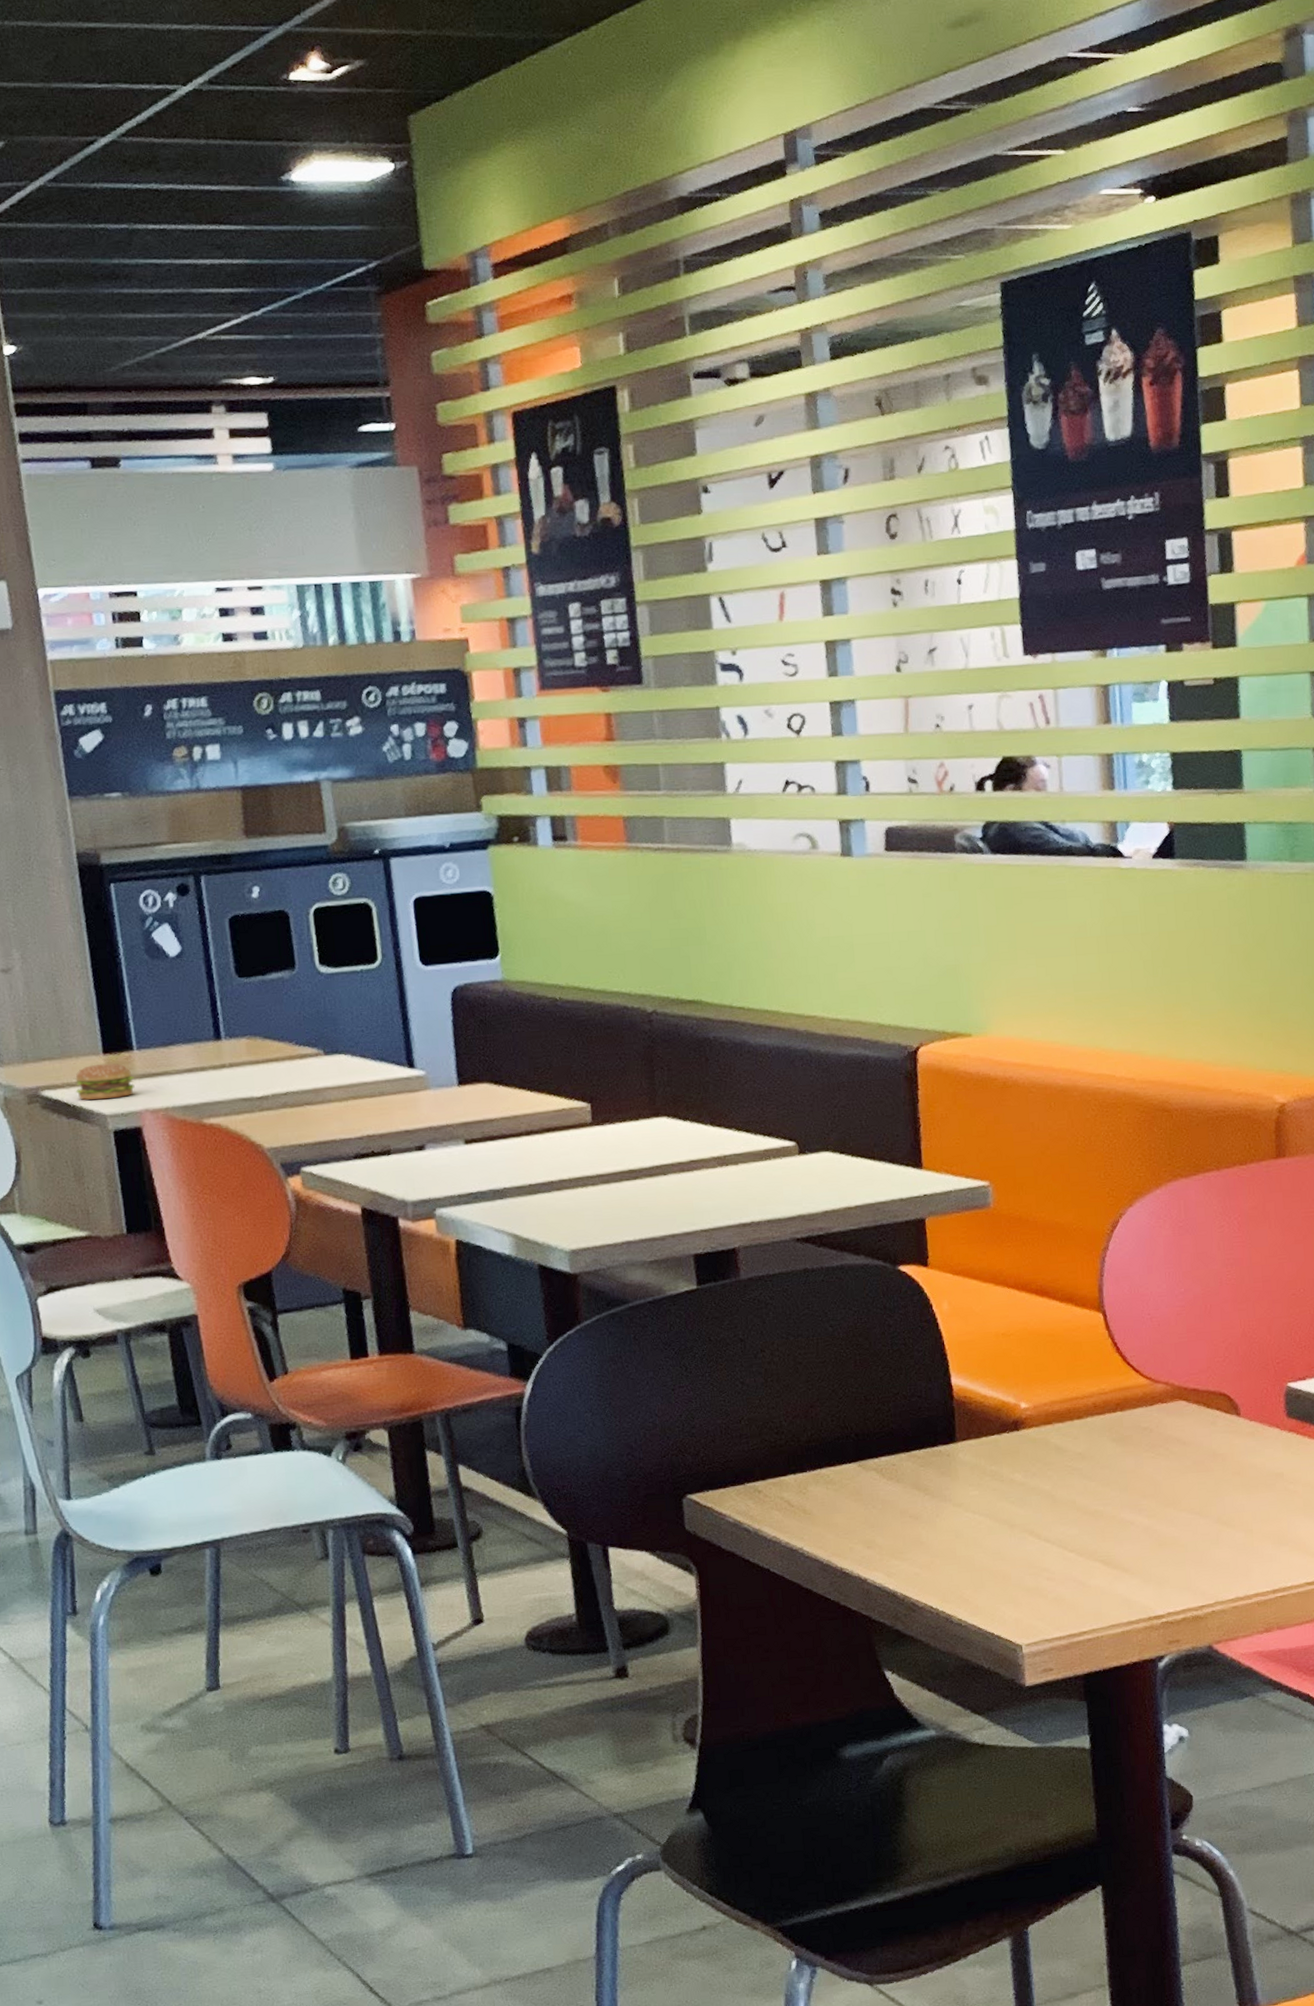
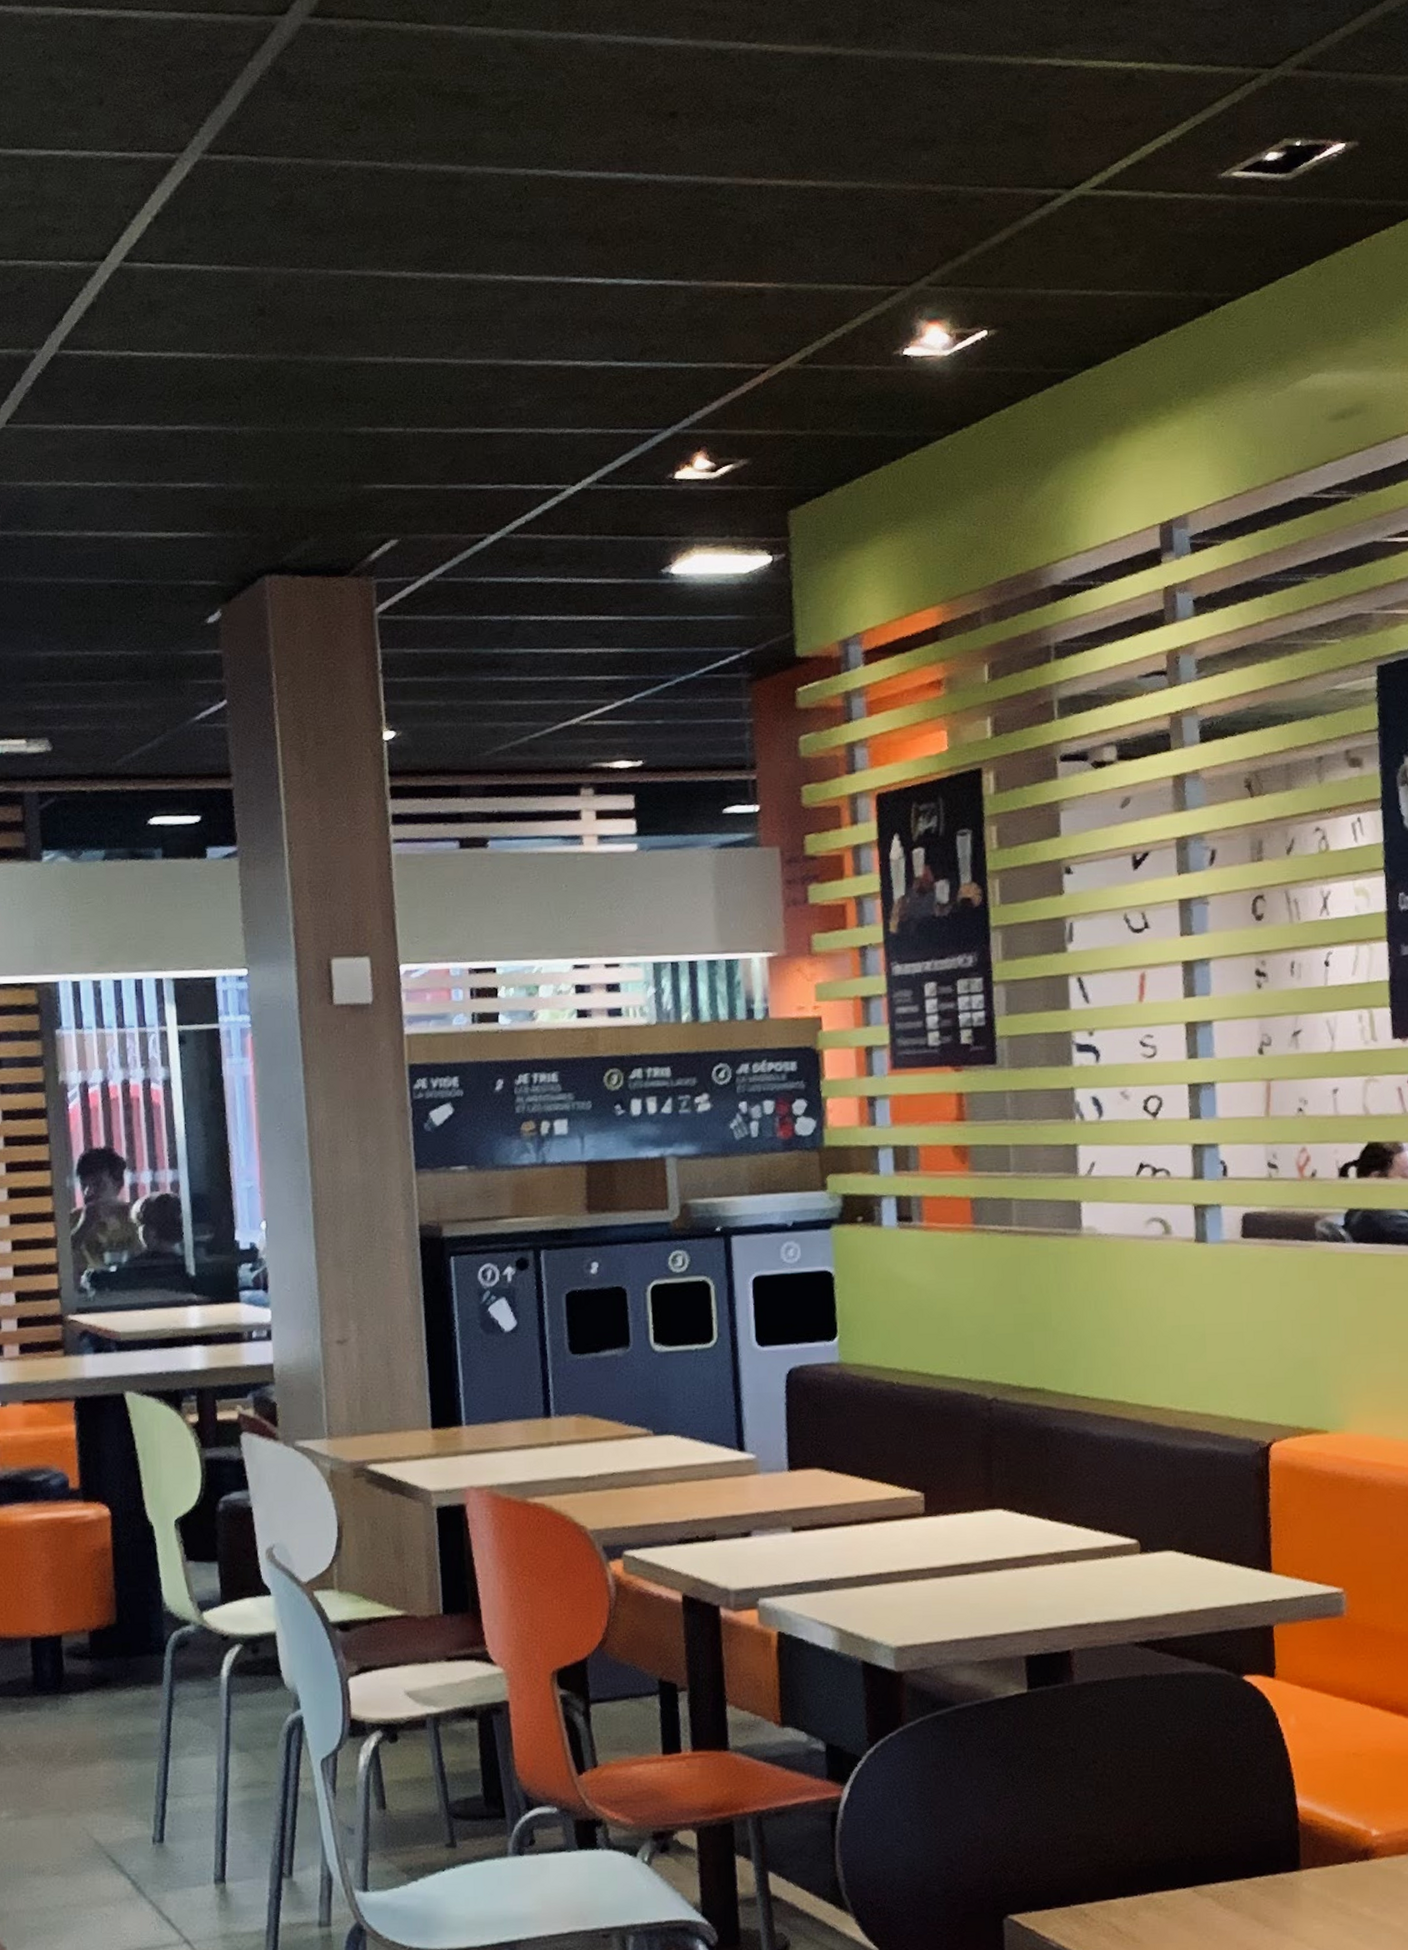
hamburger: present [75,1063,135,1100] -> none [402,1438,461,1476]

